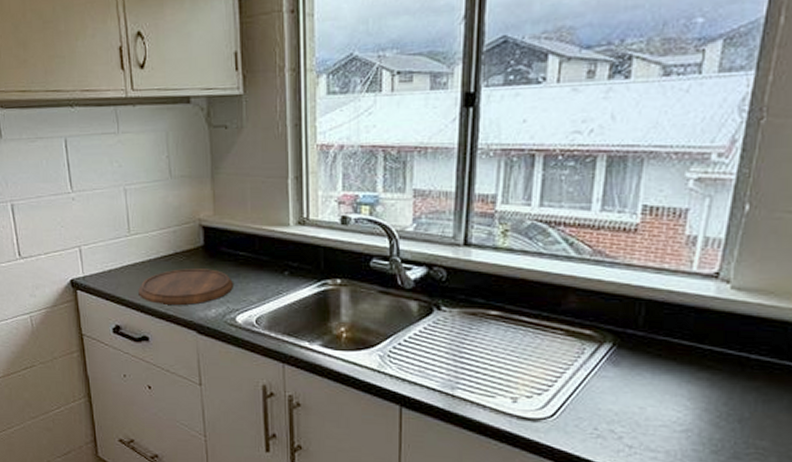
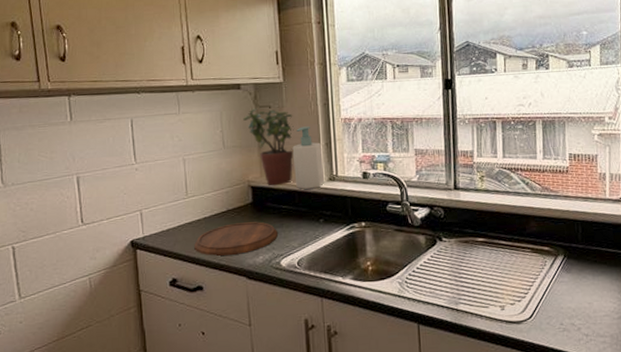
potted plant: none [193,128,255,226] -> present [243,108,294,185]
soap bottle: none [253,153,293,235] -> present [292,126,325,190]

